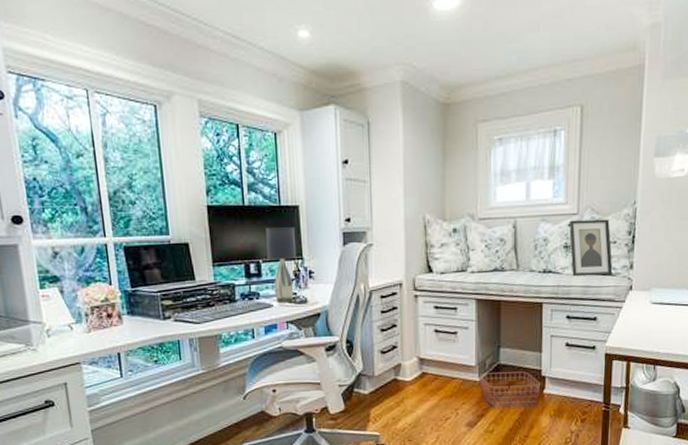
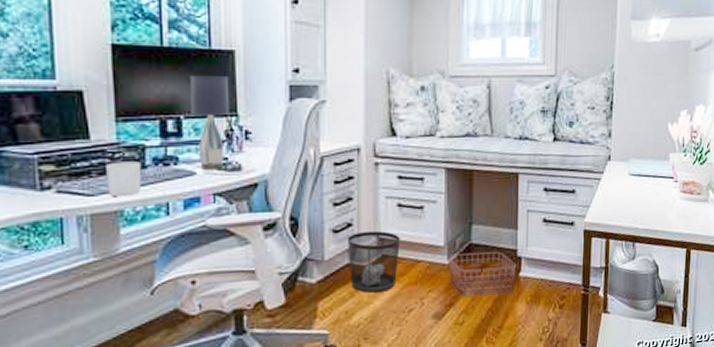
mug: none [207,297,234,325] -> present [106,161,142,197]
waste bin: none [392,353,437,403] -> present [347,231,400,293]
picture frame: present [569,219,613,277] -> none [547,82,591,145]

